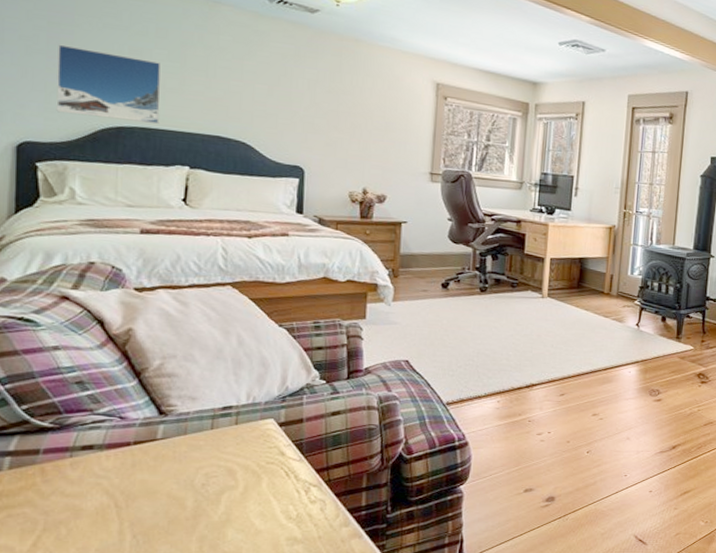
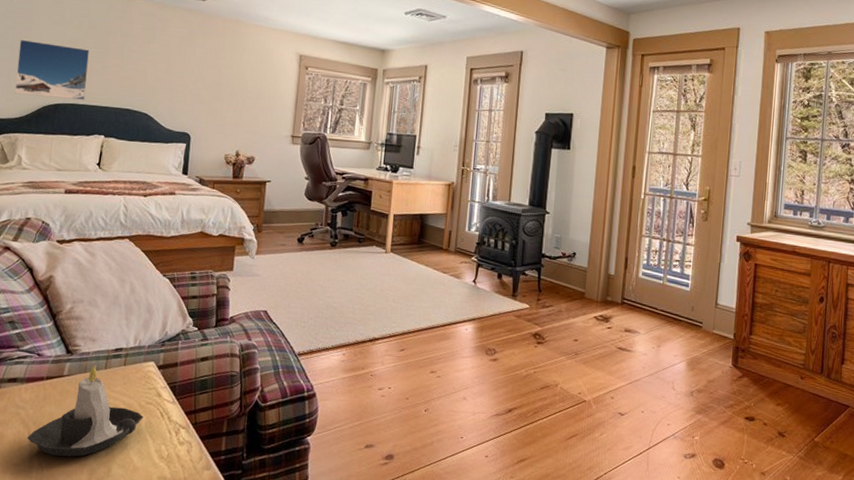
candle: none [114,426,264,526] -> present [27,366,144,457]

